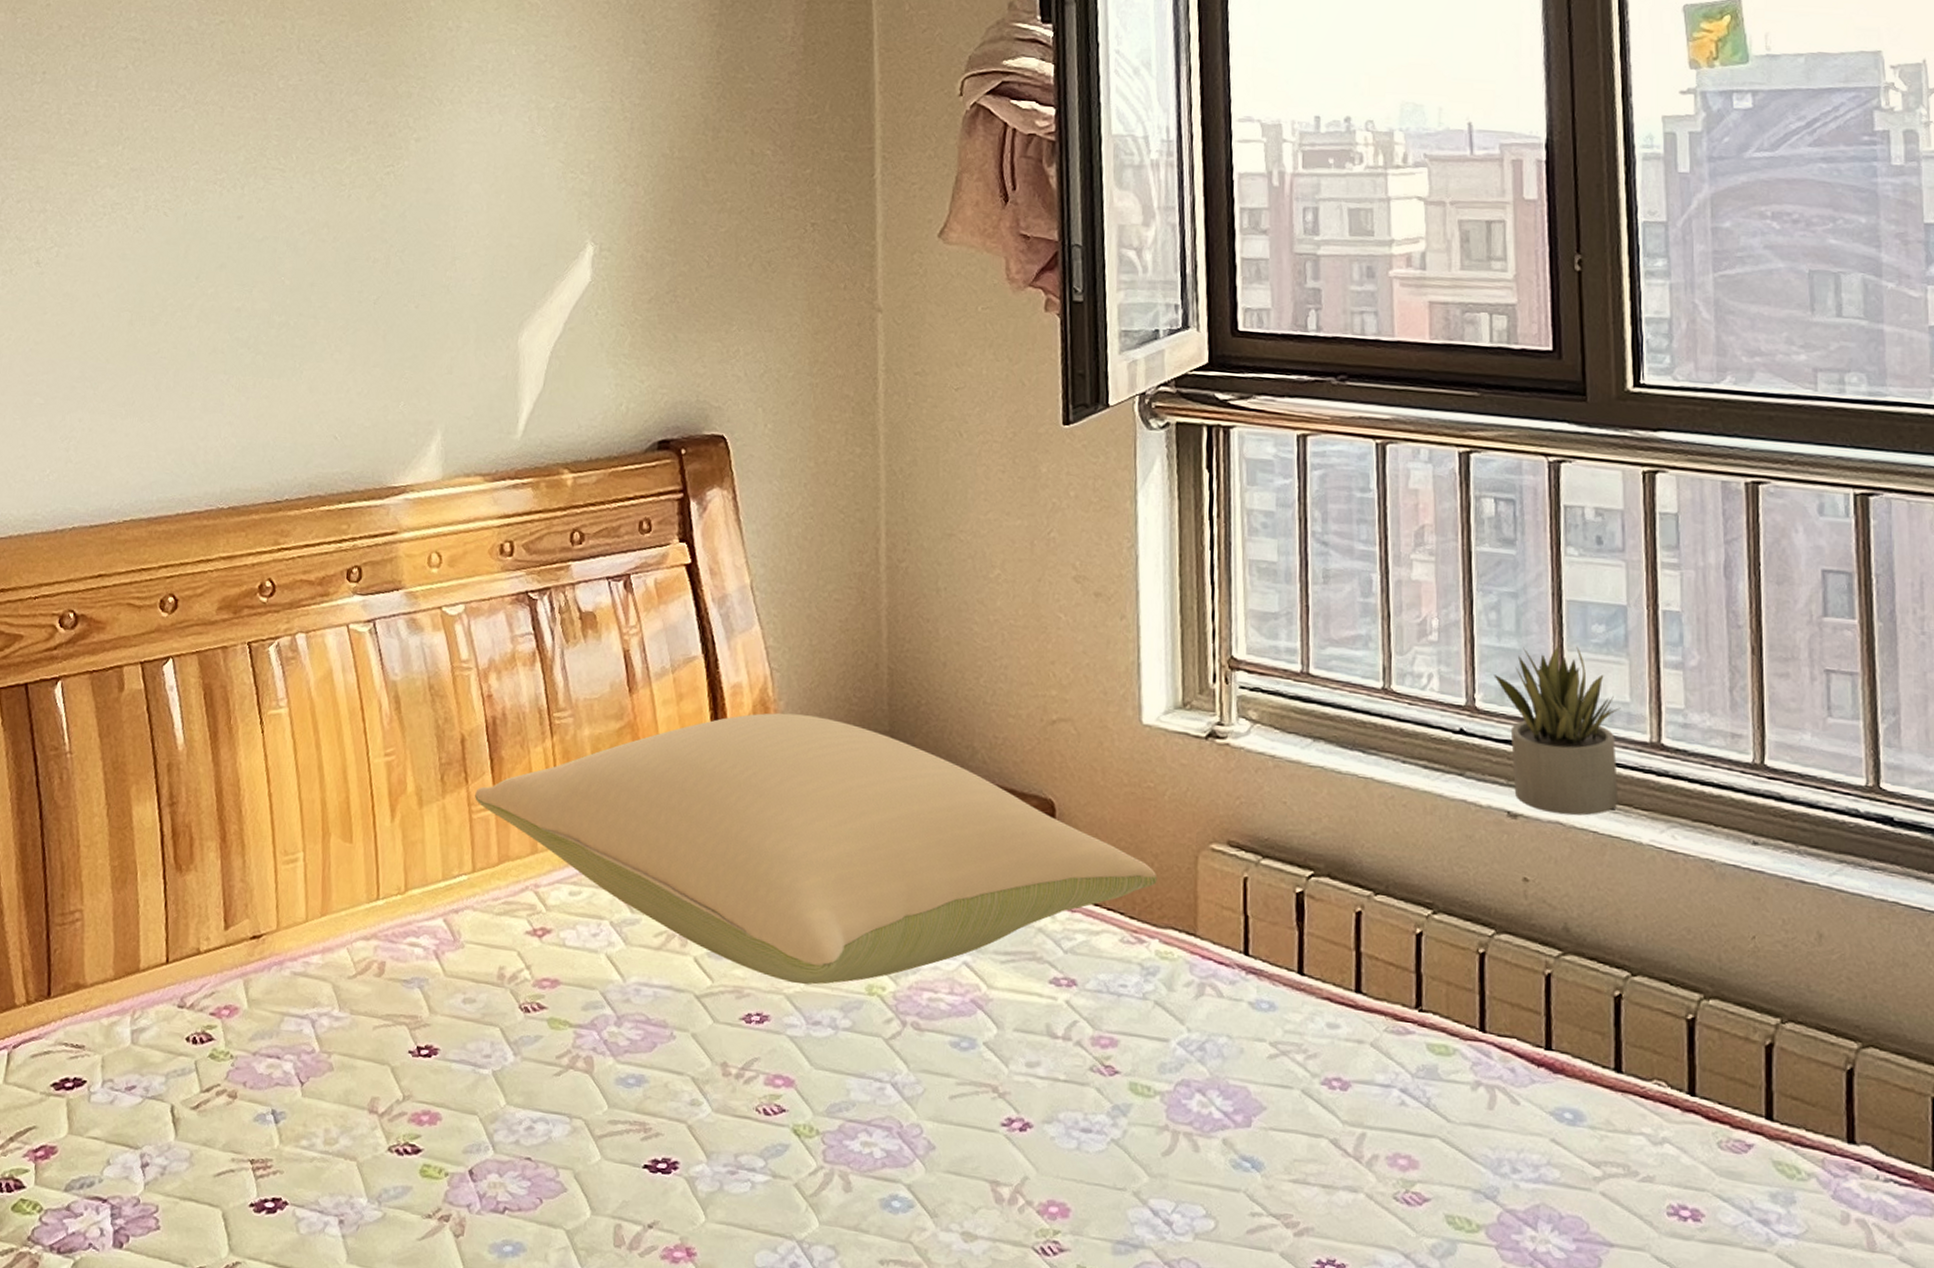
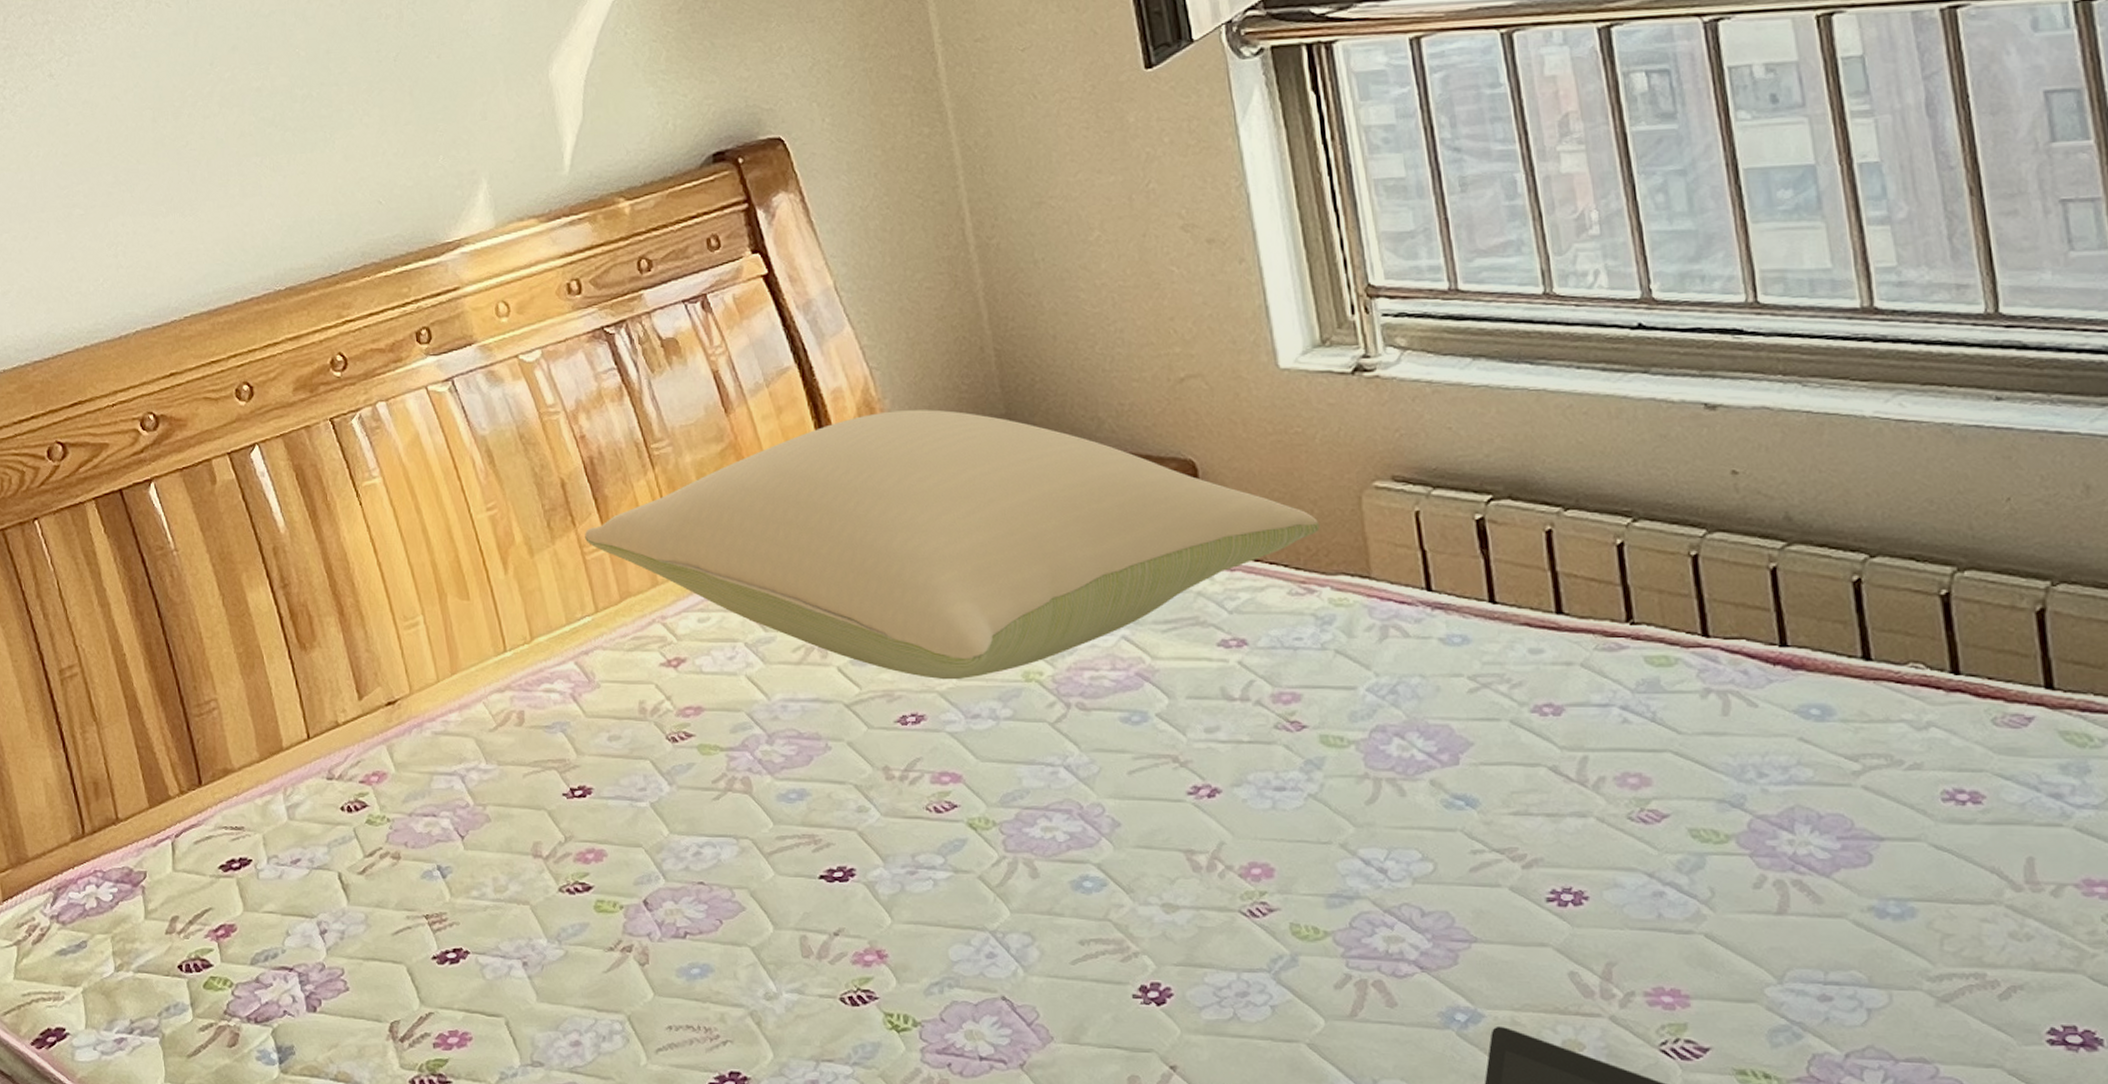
succulent plant: present [1493,645,1621,816] -> none [1669,217,1832,399]

